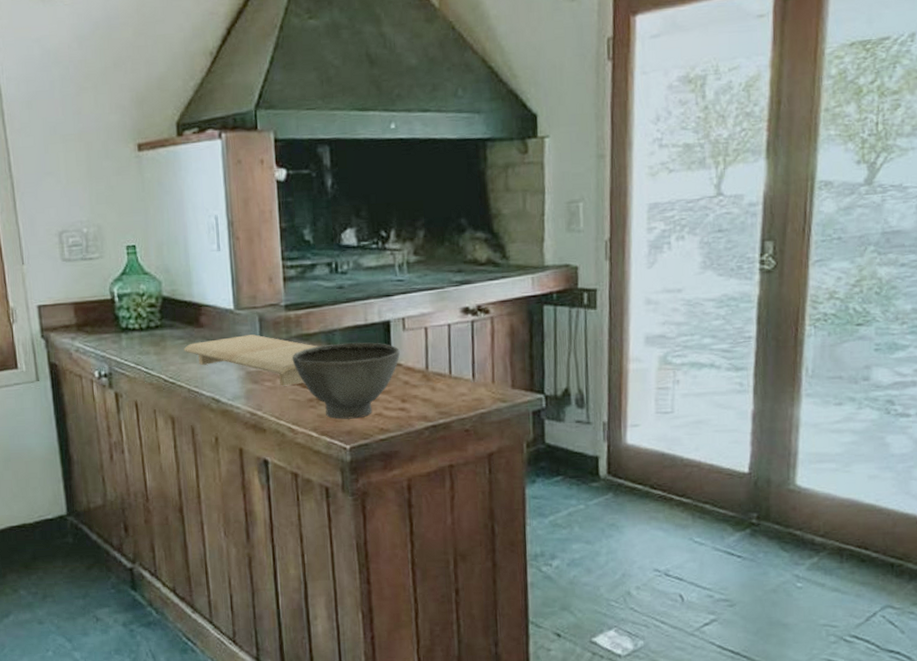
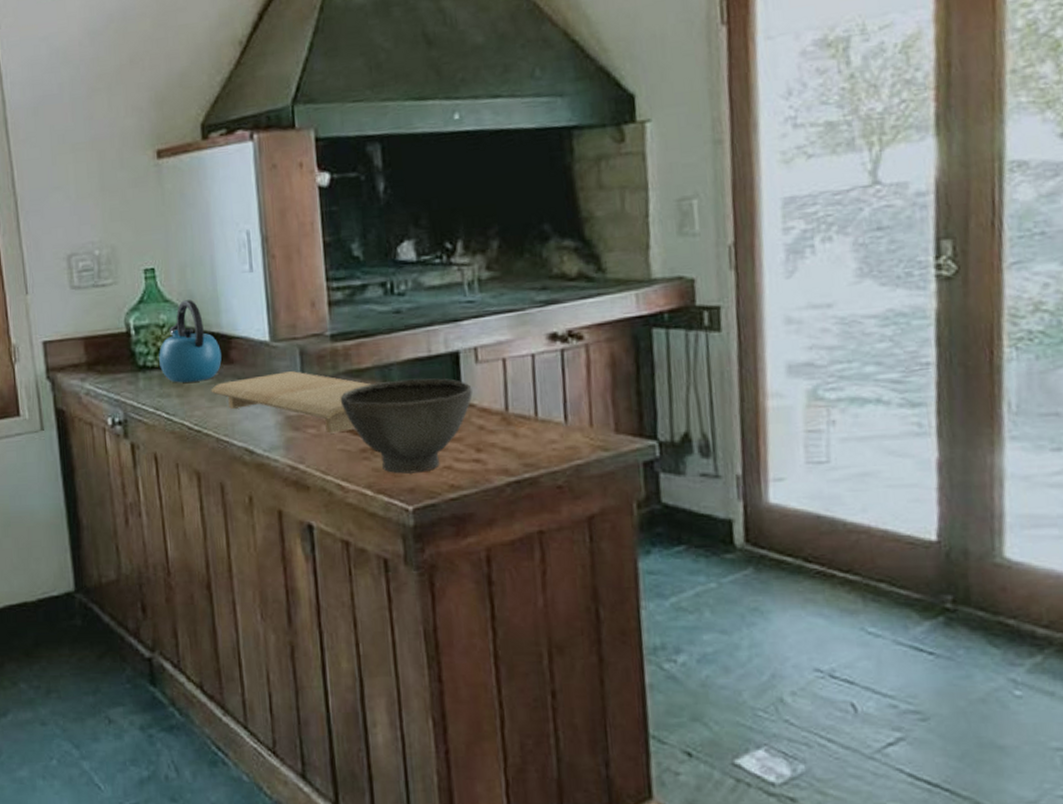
kettle: none [139,273,193,343] -> present [159,300,222,383]

